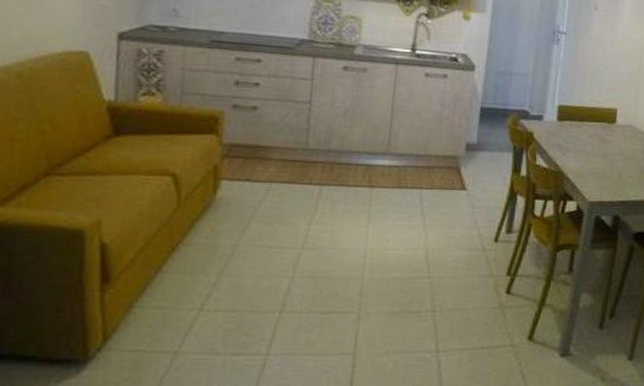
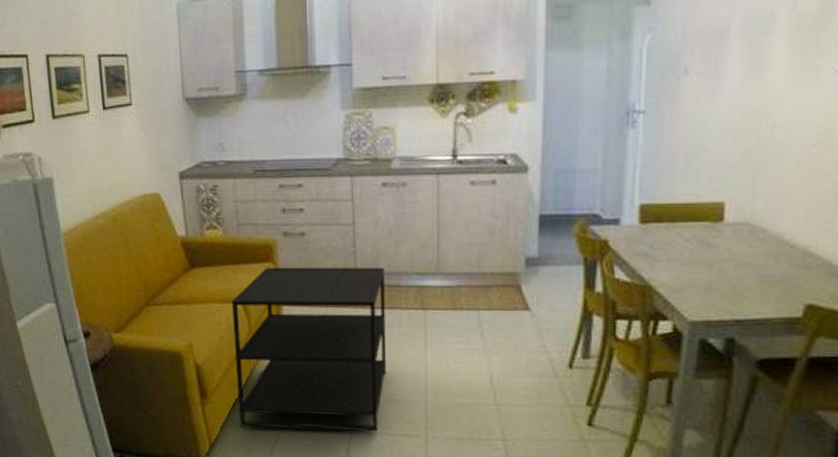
side table: none [148,139,336,314] -> present [231,267,387,432]

